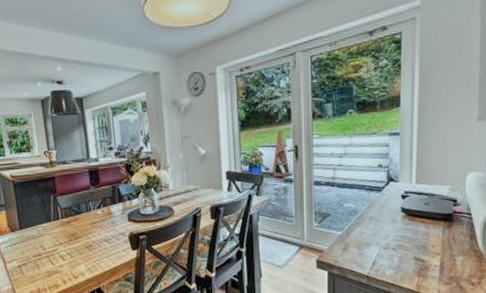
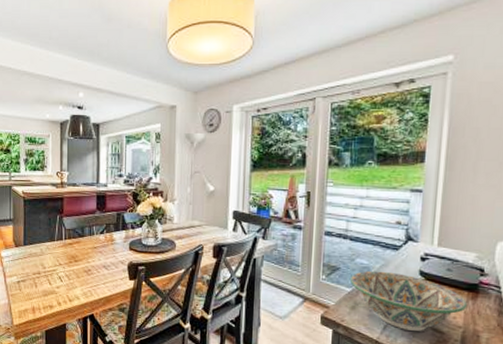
decorative bowl: none [341,212,444,264] -> present [350,270,468,332]

